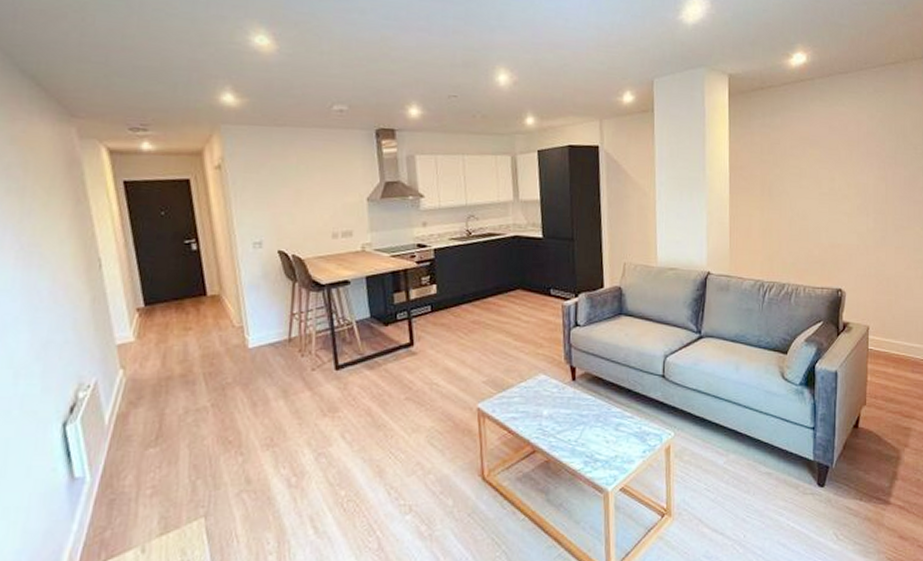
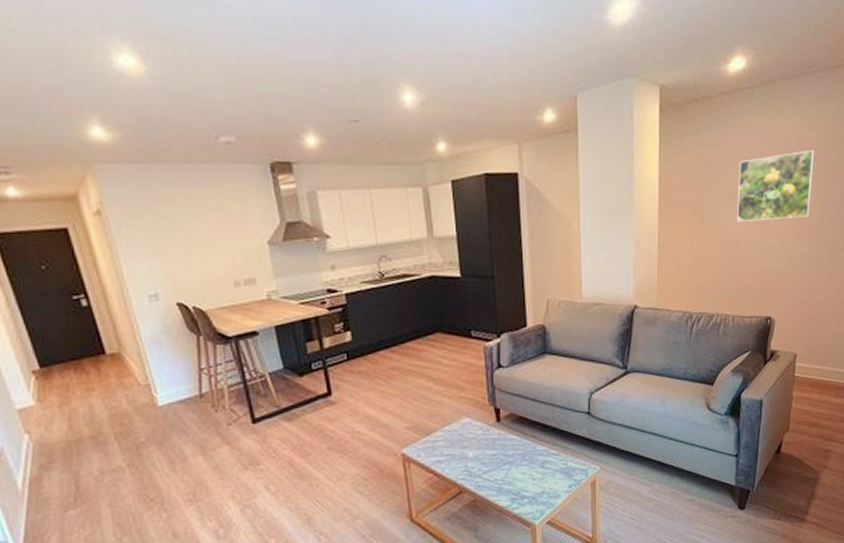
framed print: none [804,135,875,198] -> present [737,149,815,222]

